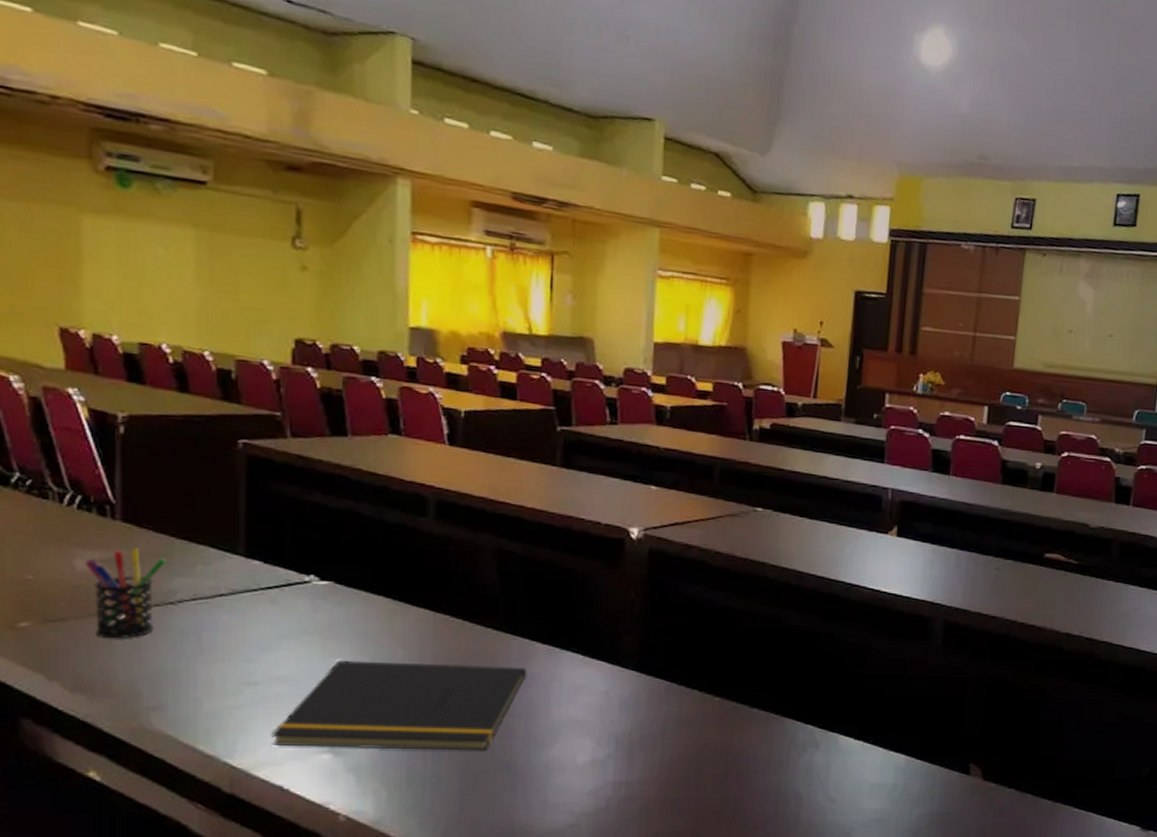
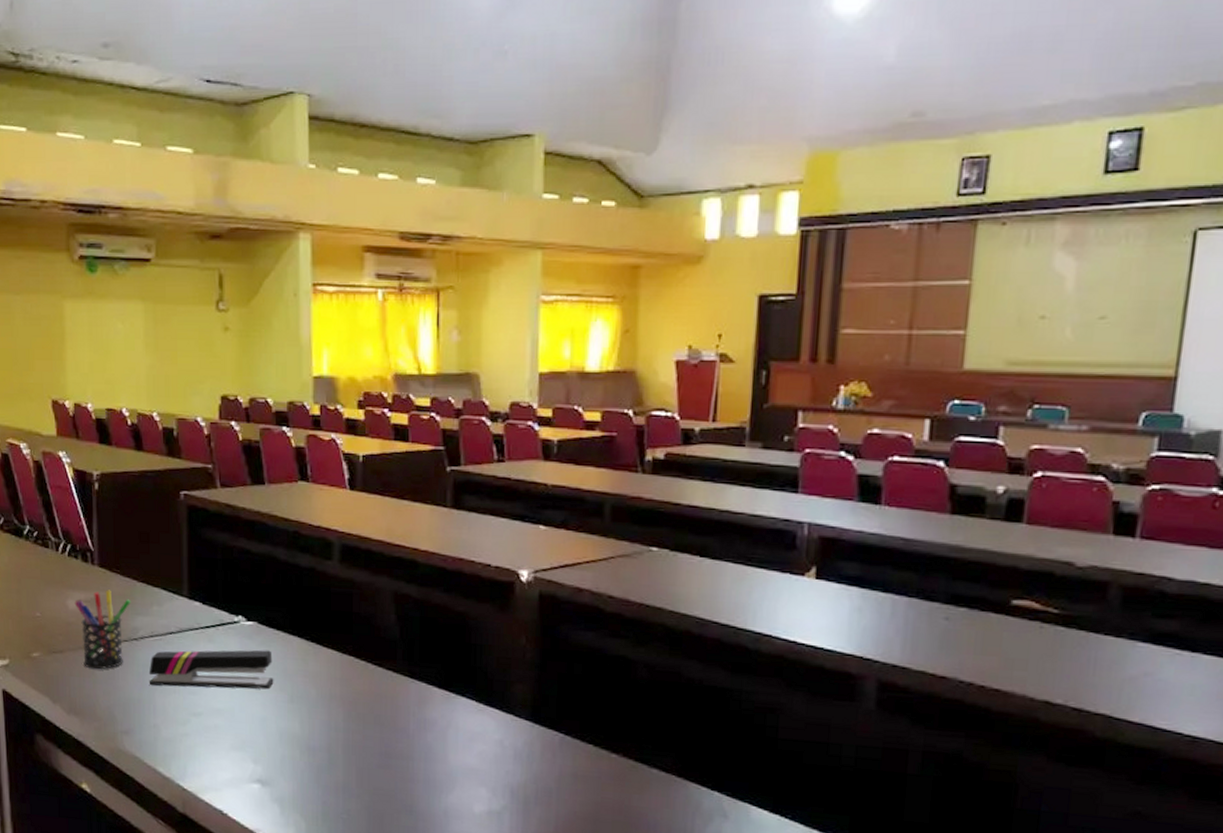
stapler: none [188,611,352,655] -> present [148,649,274,690]
notepad: present [271,660,527,751] -> none [212,696,425,793]

